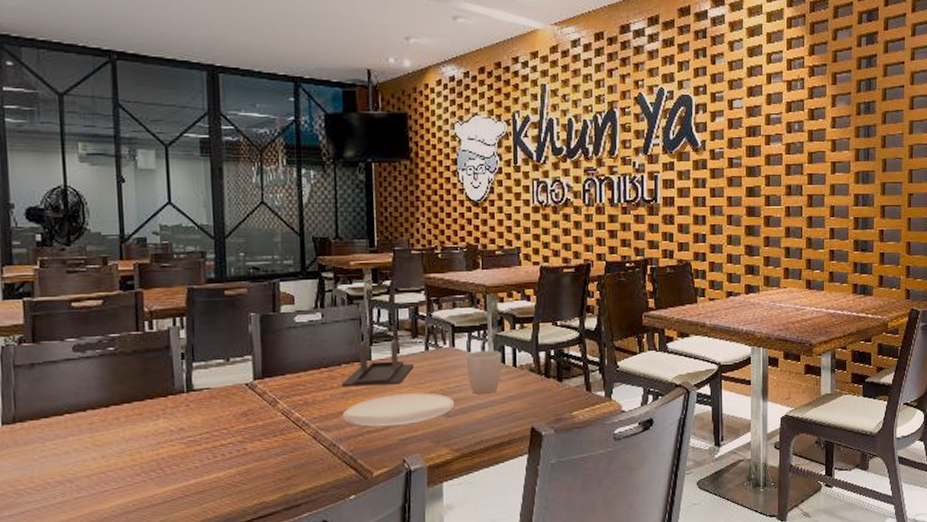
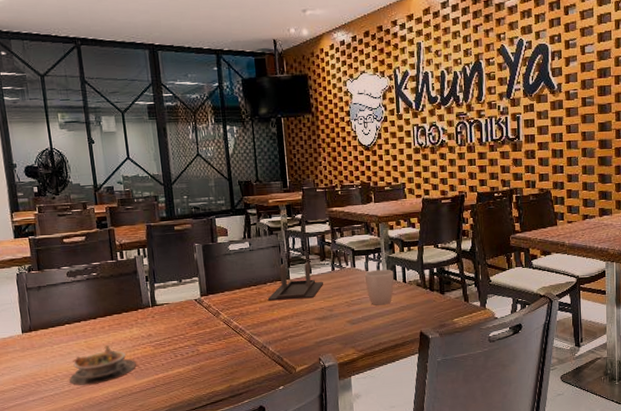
soup bowl: none [64,441,160,495] -> present [69,344,136,385]
plate: present [342,393,455,428] -> none [270,305,358,334]

